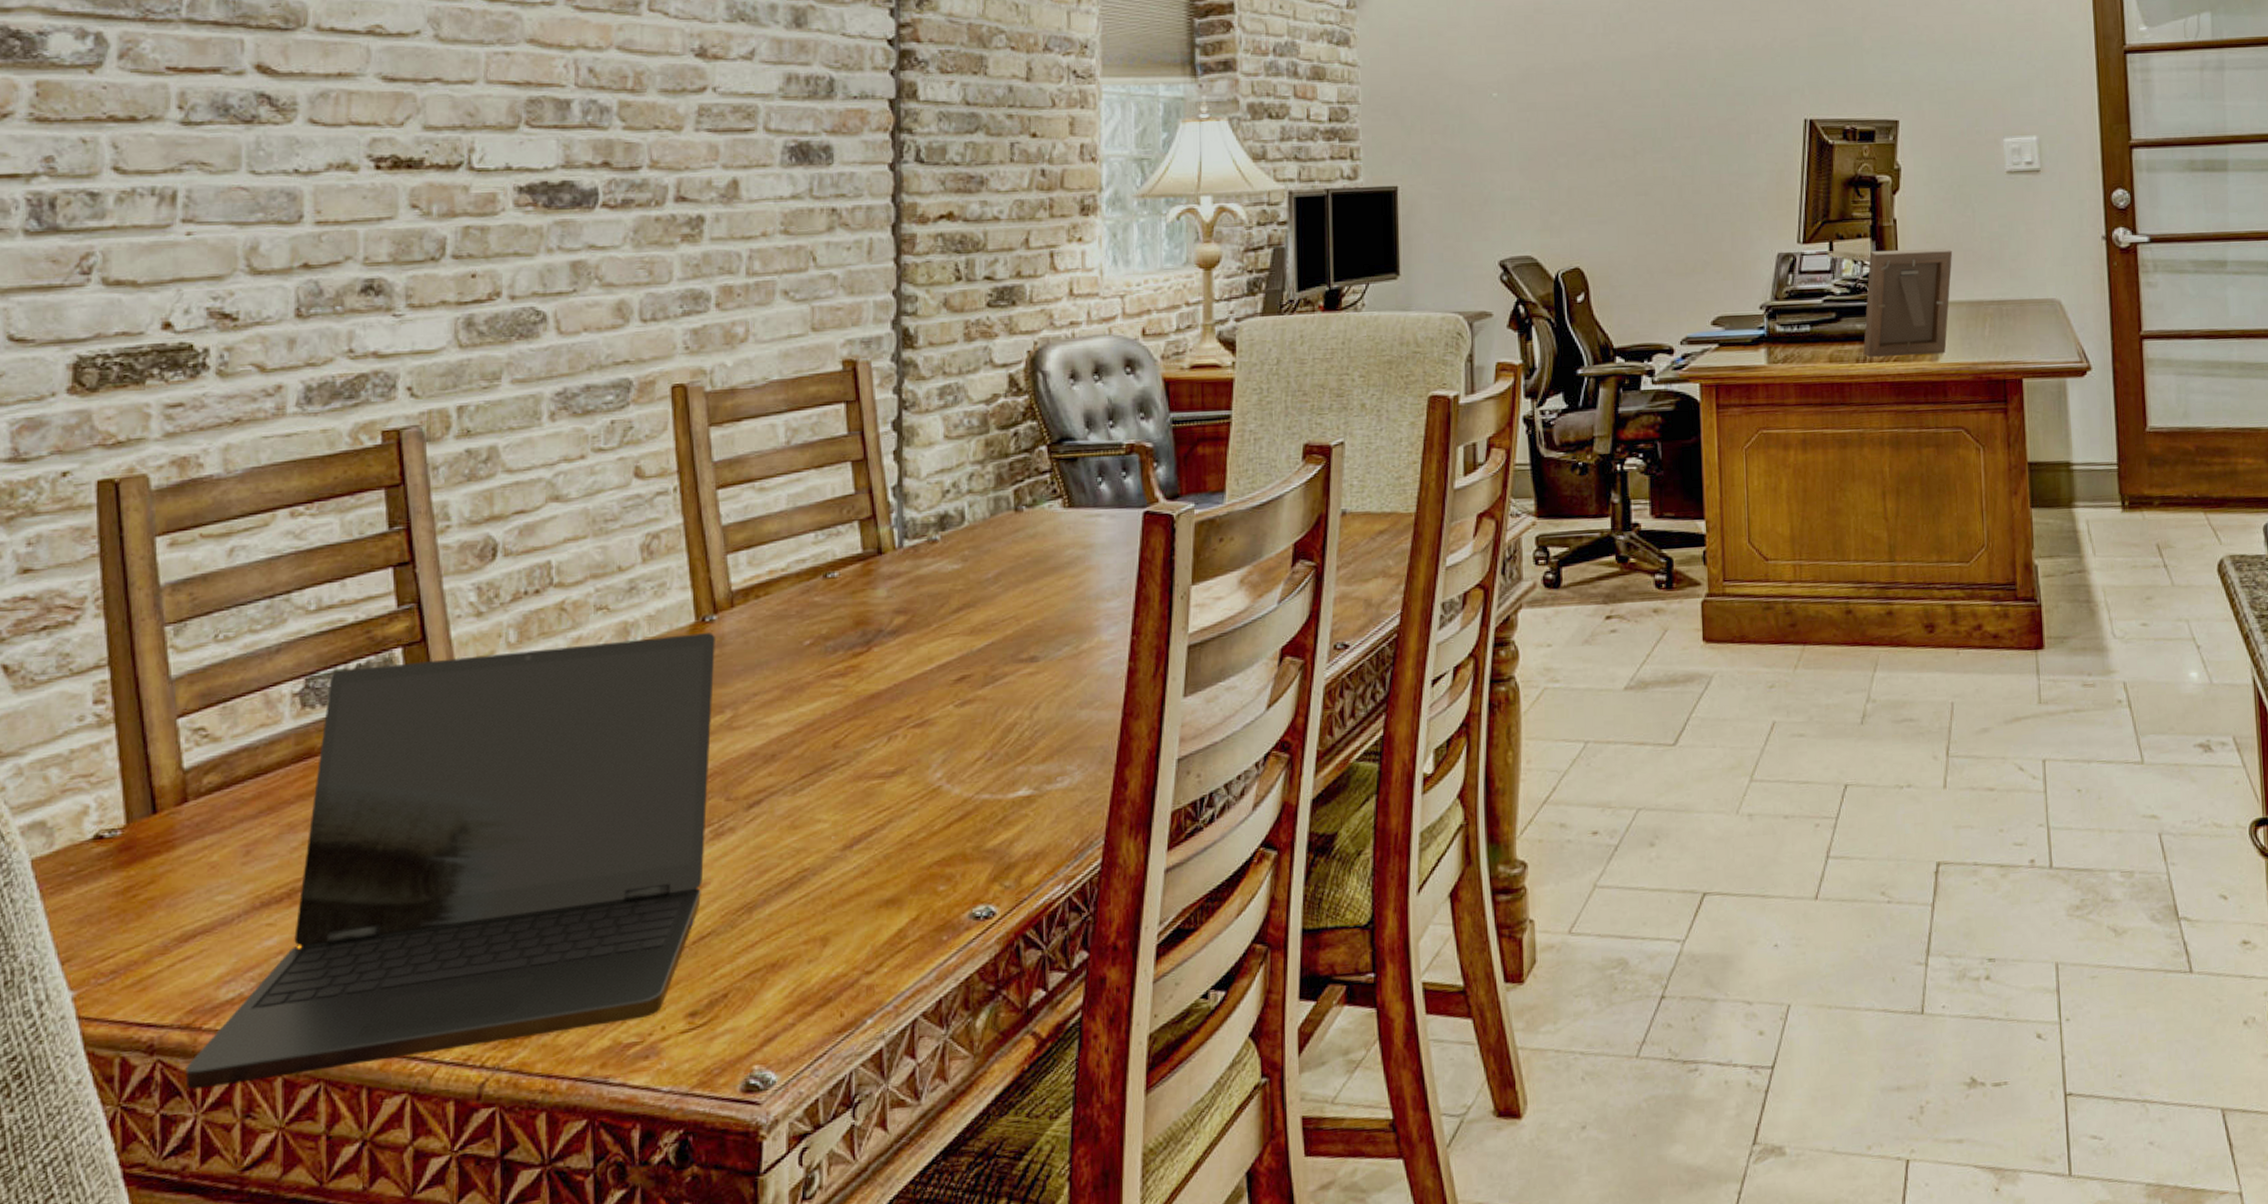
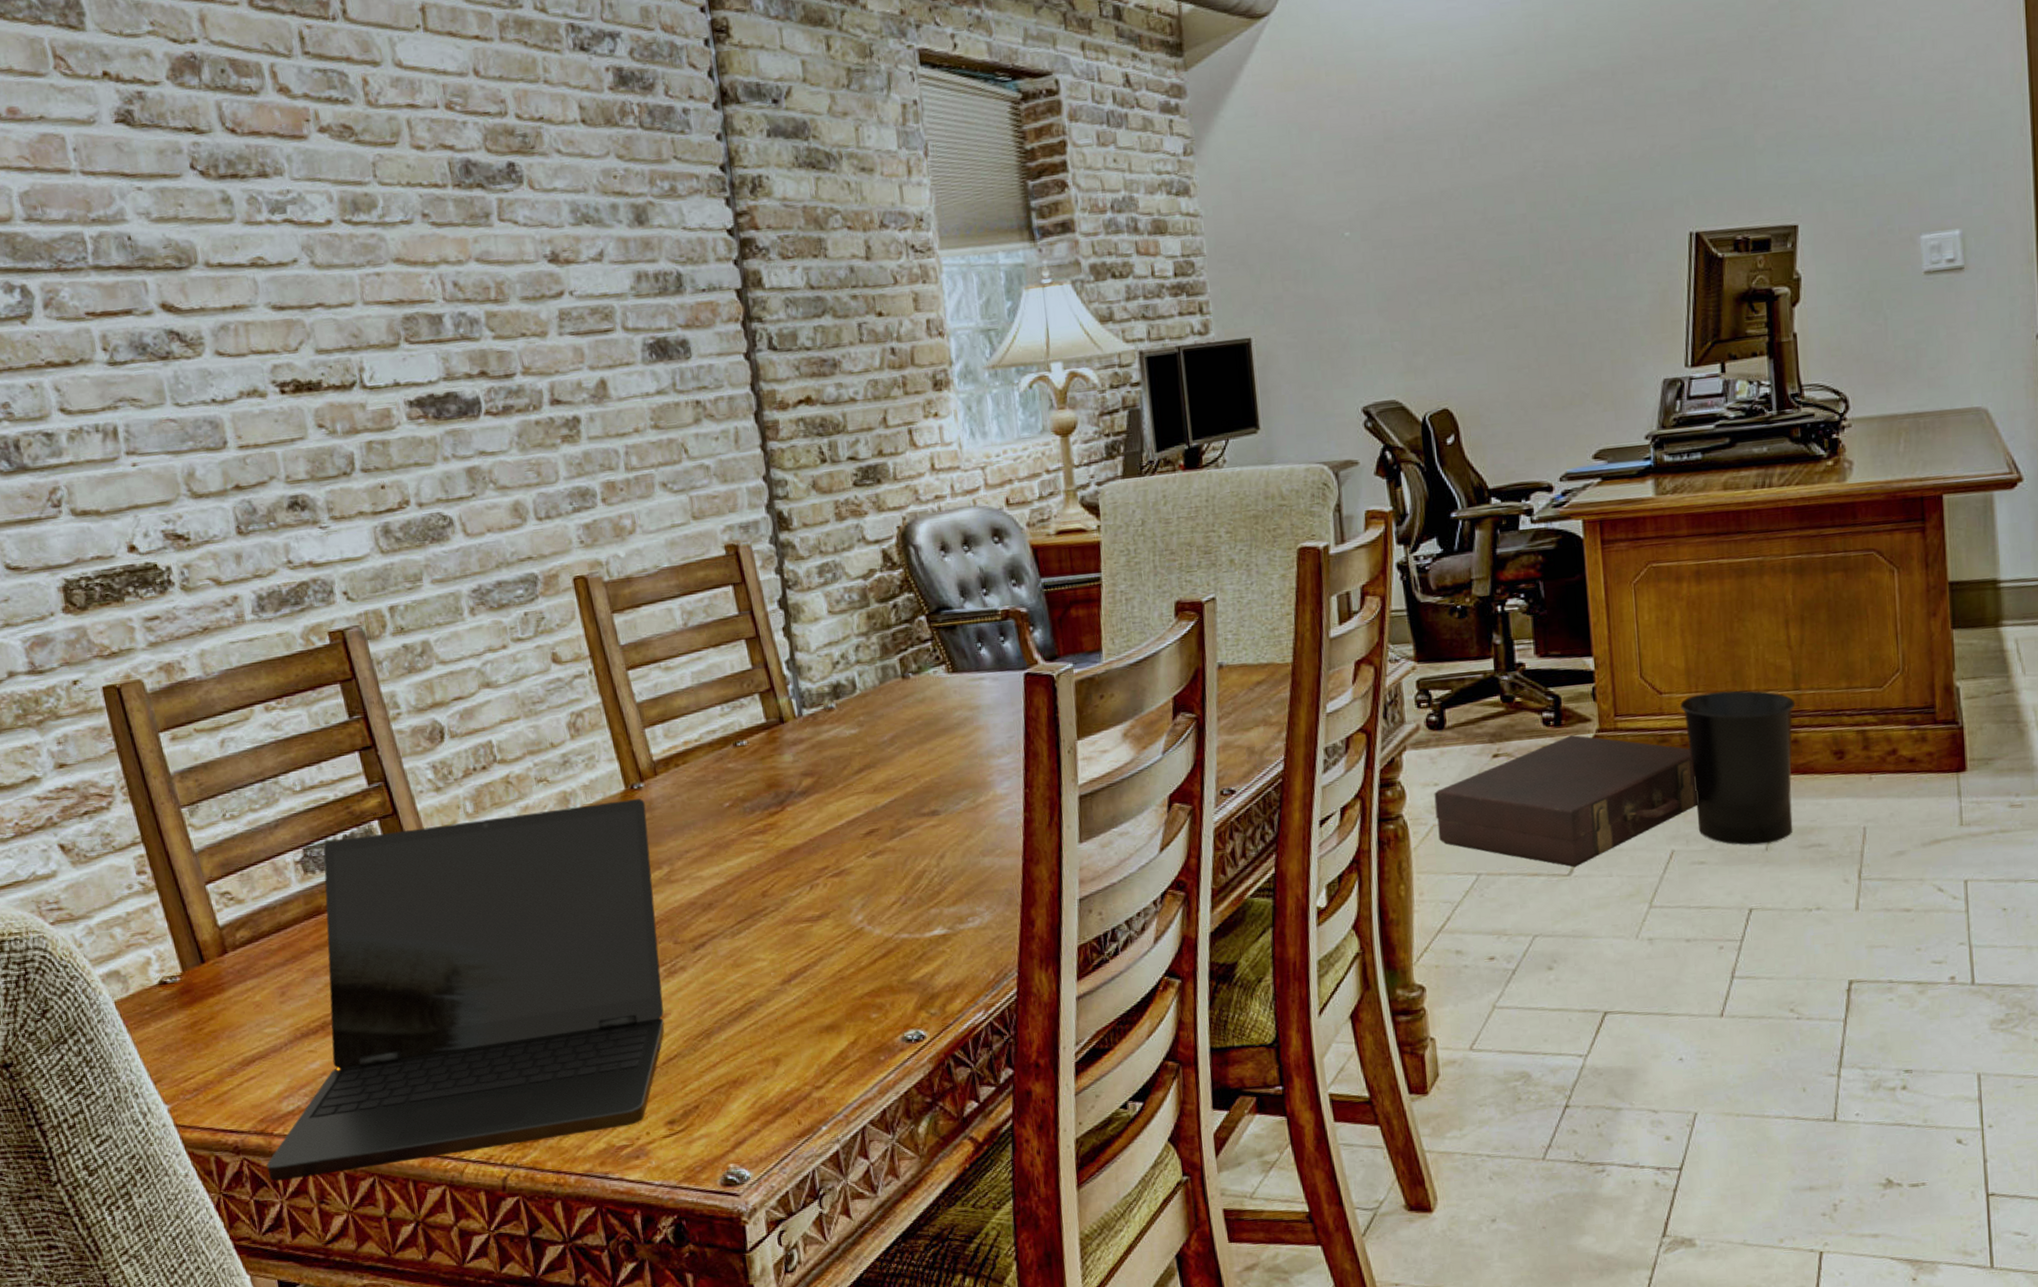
briefcase: none [1547,598,1798,737] -> present [1434,734,1698,867]
waste bin: none [1785,559,1891,718] -> present [1680,690,1796,845]
picture frame: present [1863,247,1953,358] -> none [1761,360,1862,483]

